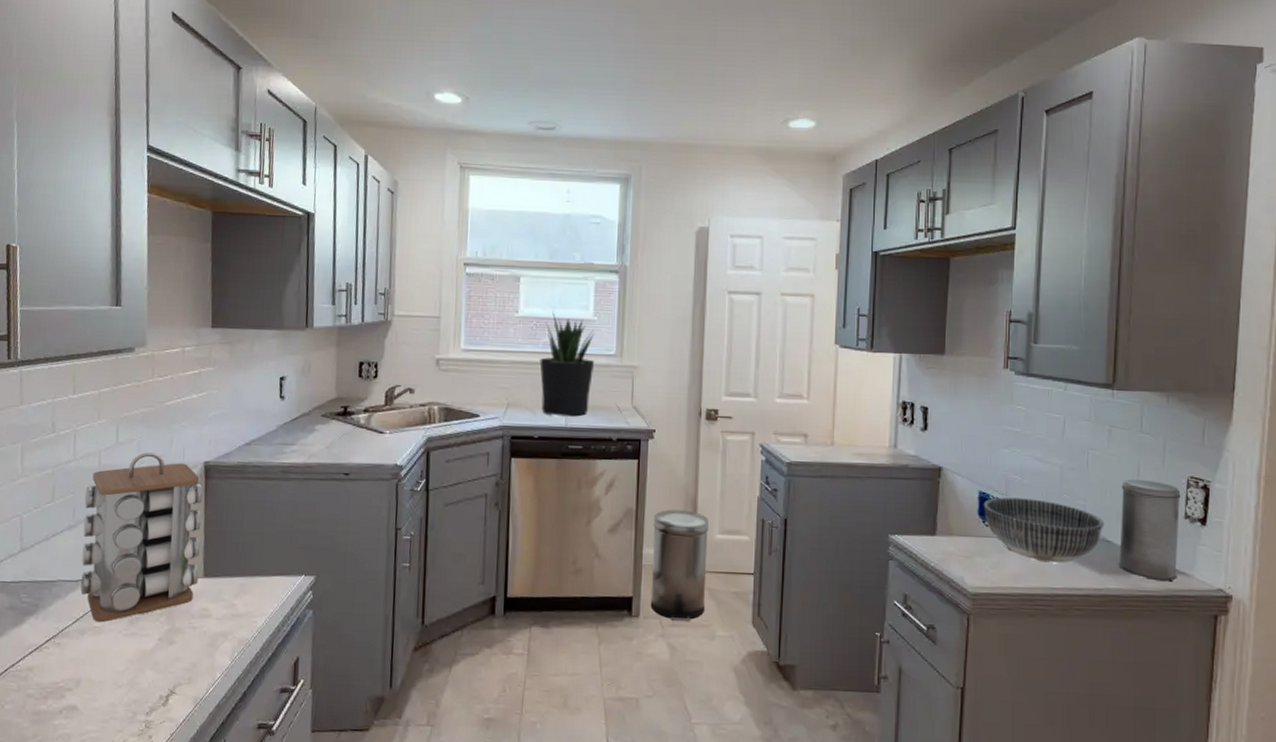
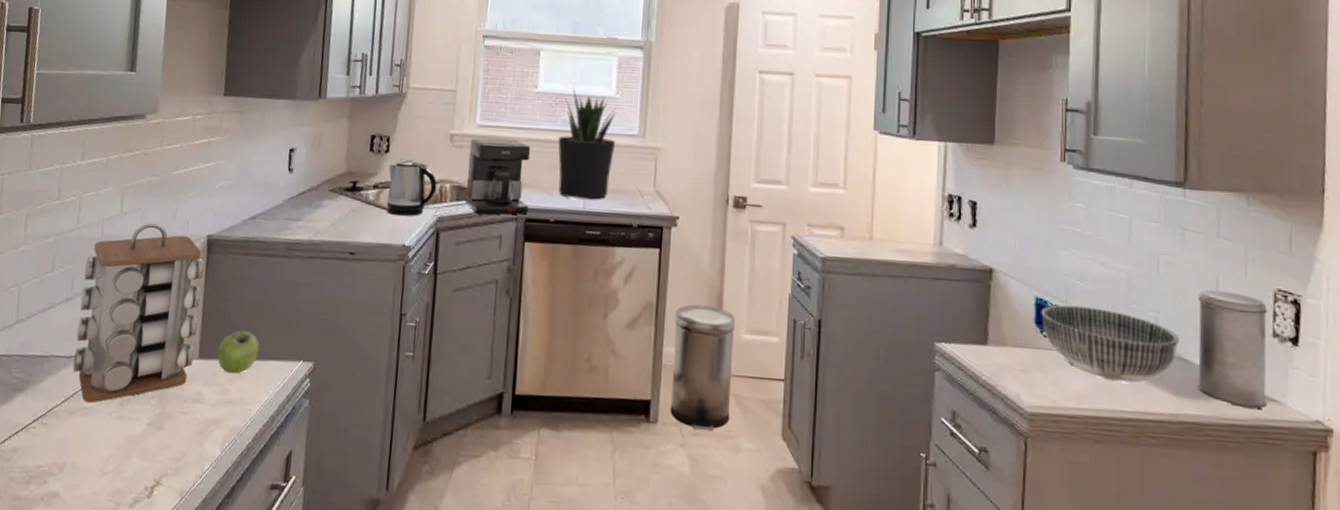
fruit: none [221,549,263,590] -> present [217,330,261,374]
kettle: none [377,385,426,438] -> present [386,160,437,217]
coffee maker: none [452,361,514,434] -> present [464,138,531,215]

